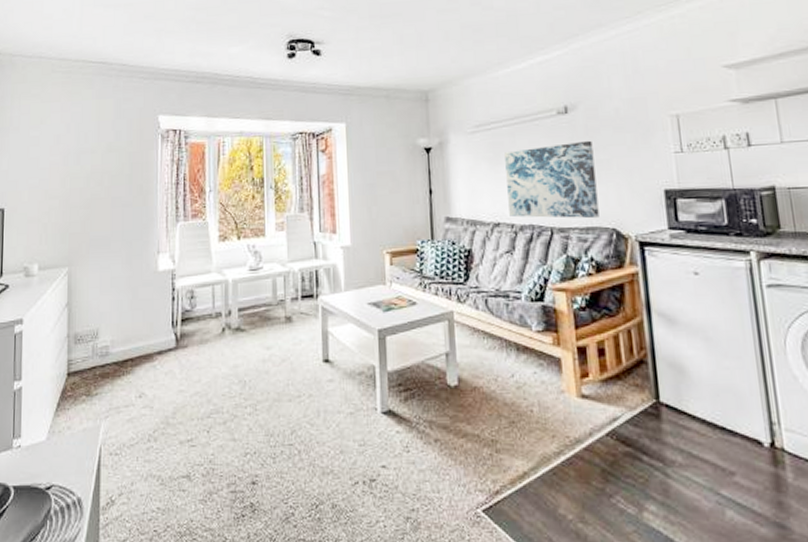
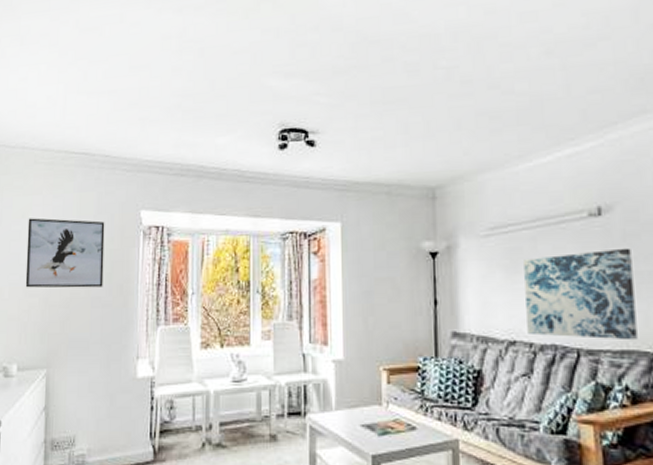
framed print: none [45,124,124,191] -> present [25,218,105,288]

